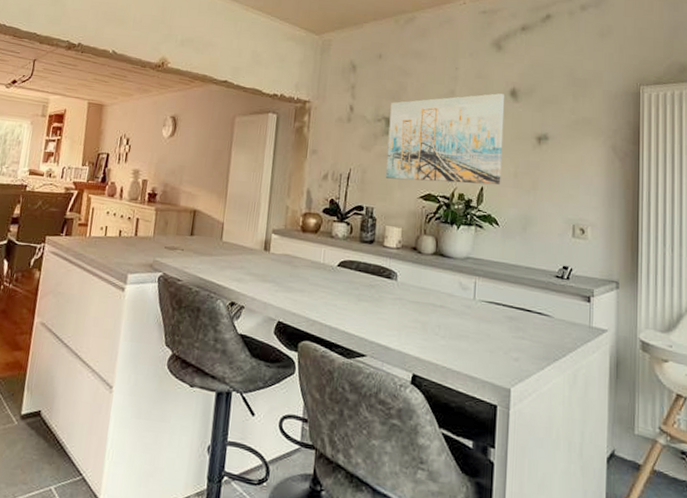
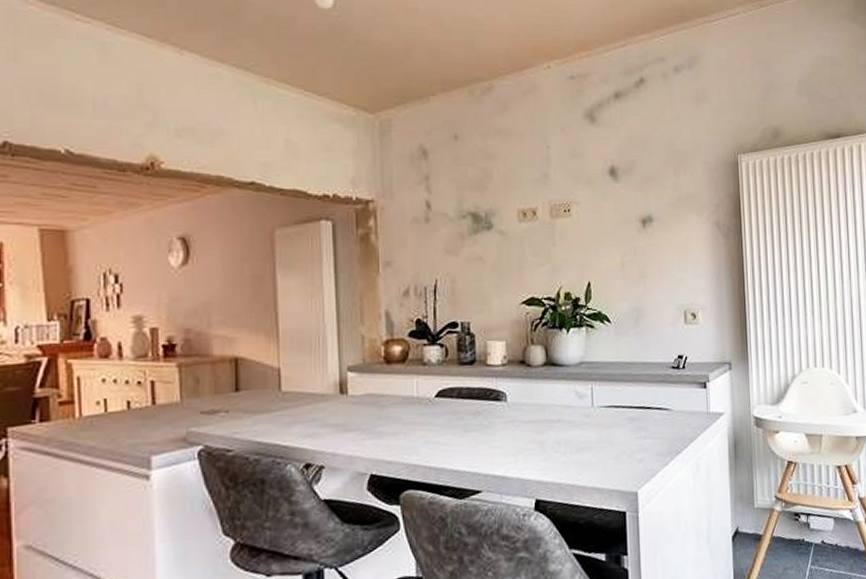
wall art: present [385,93,505,185] -> none [476,173,608,286]

